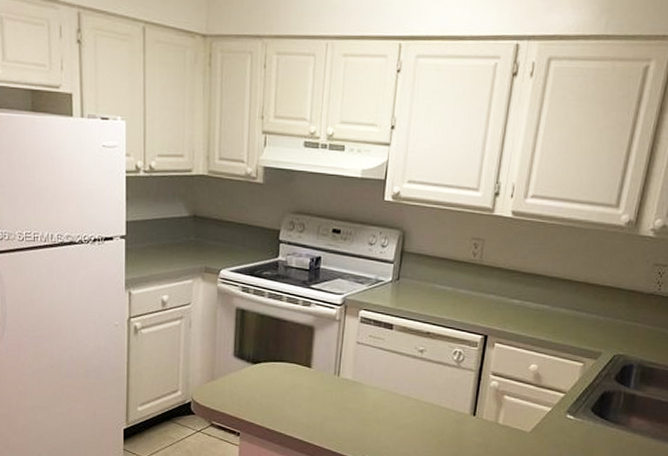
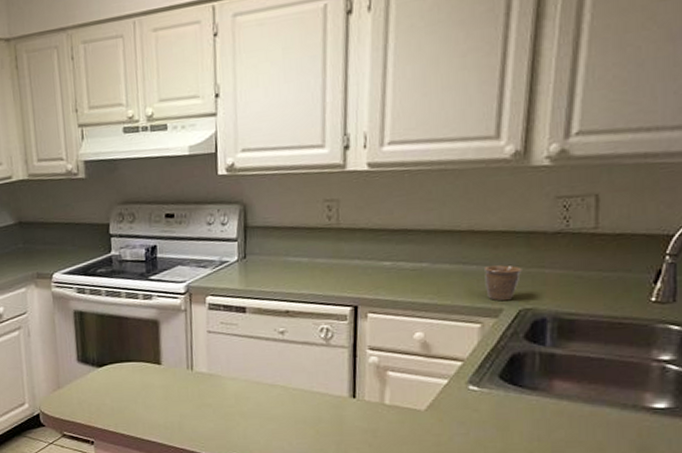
mug: none [591,315,621,346] -> present [484,265,522,301]

